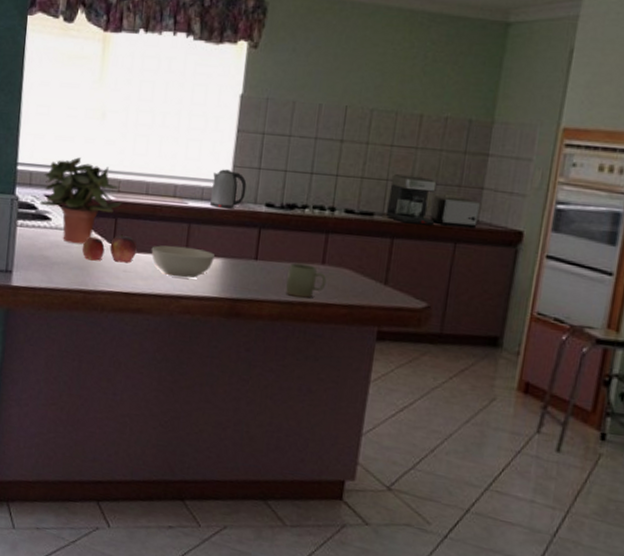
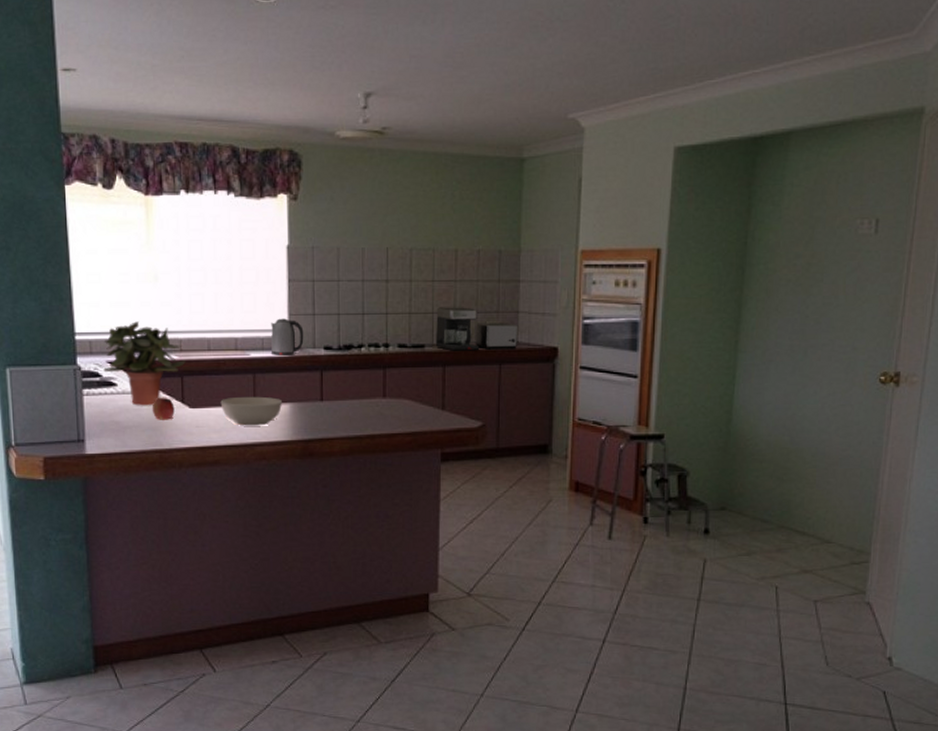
fruit: present [110,234,138,263] -> none [179,391,207,419]
mug: present [285,263,327,298] -> none [352,399,390,432]

